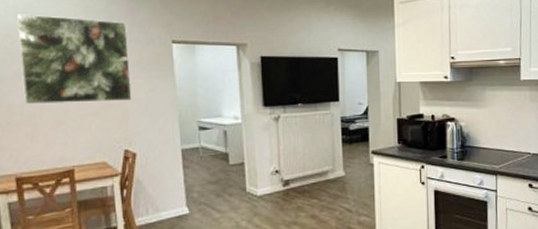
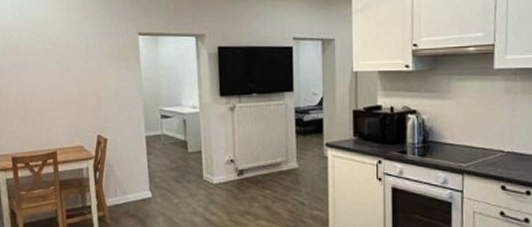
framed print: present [16,14,132,104] -> none [13,11,104,92]

